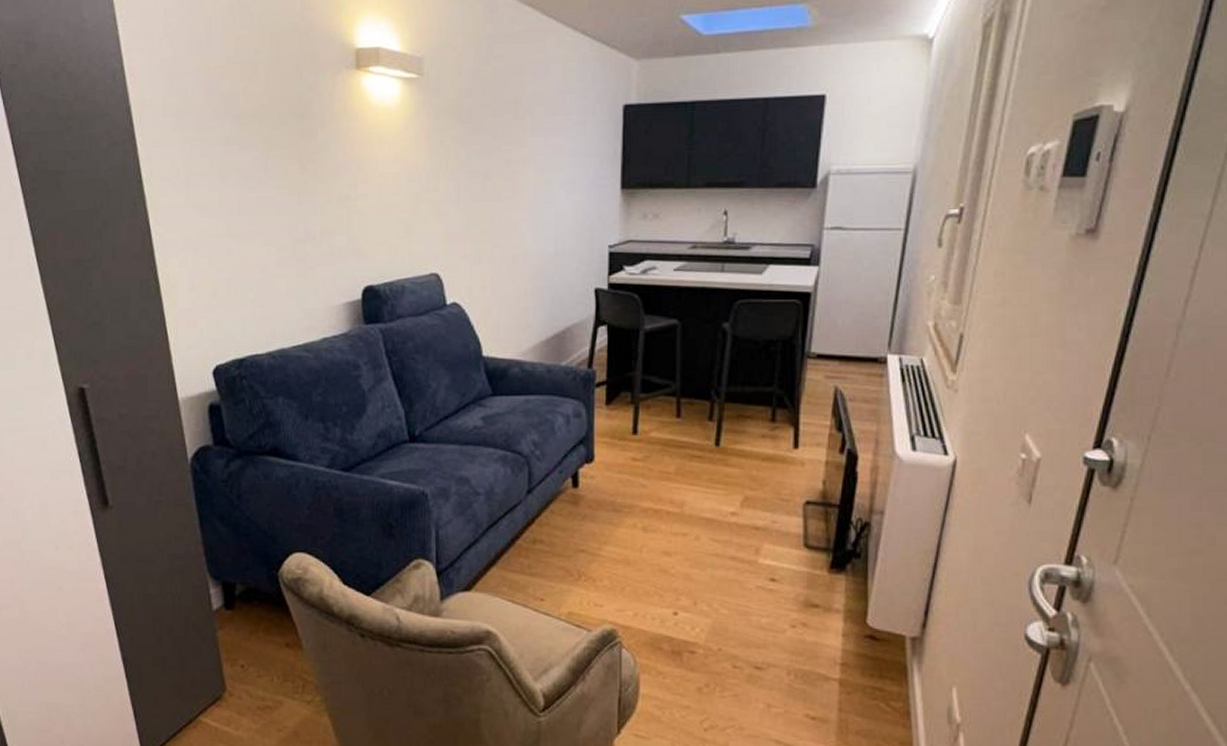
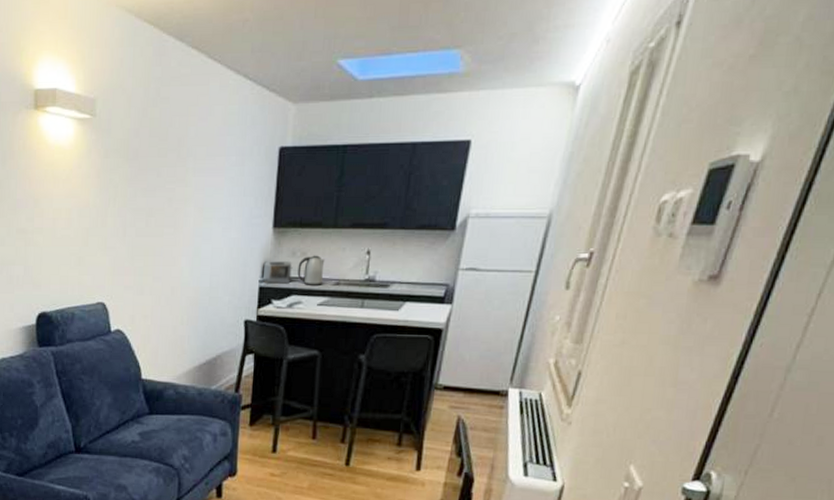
toaster: none [613,224,645,250] -> present [263,261,293,285]
kettle: none [650,217,679,251] -> present [297,255,325,287]

